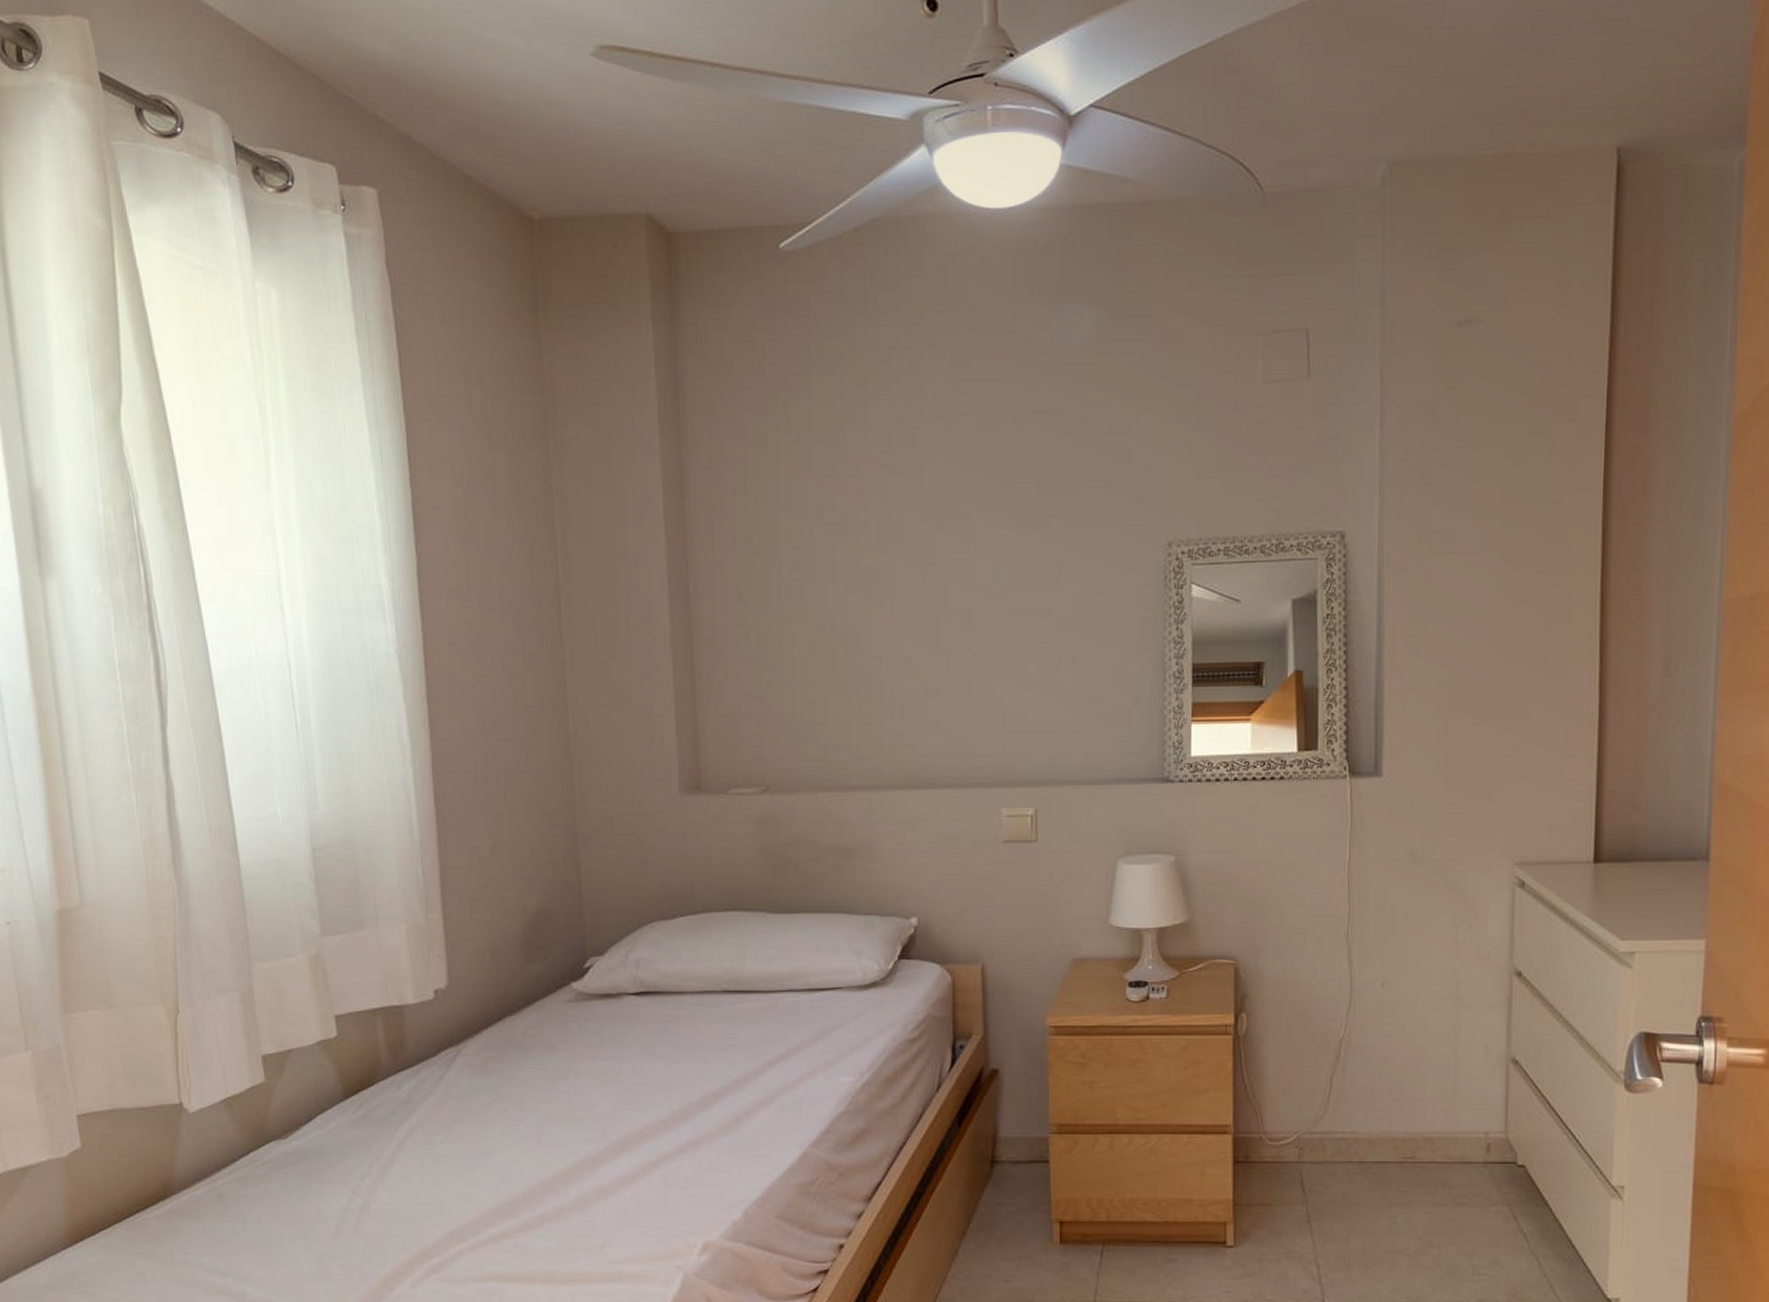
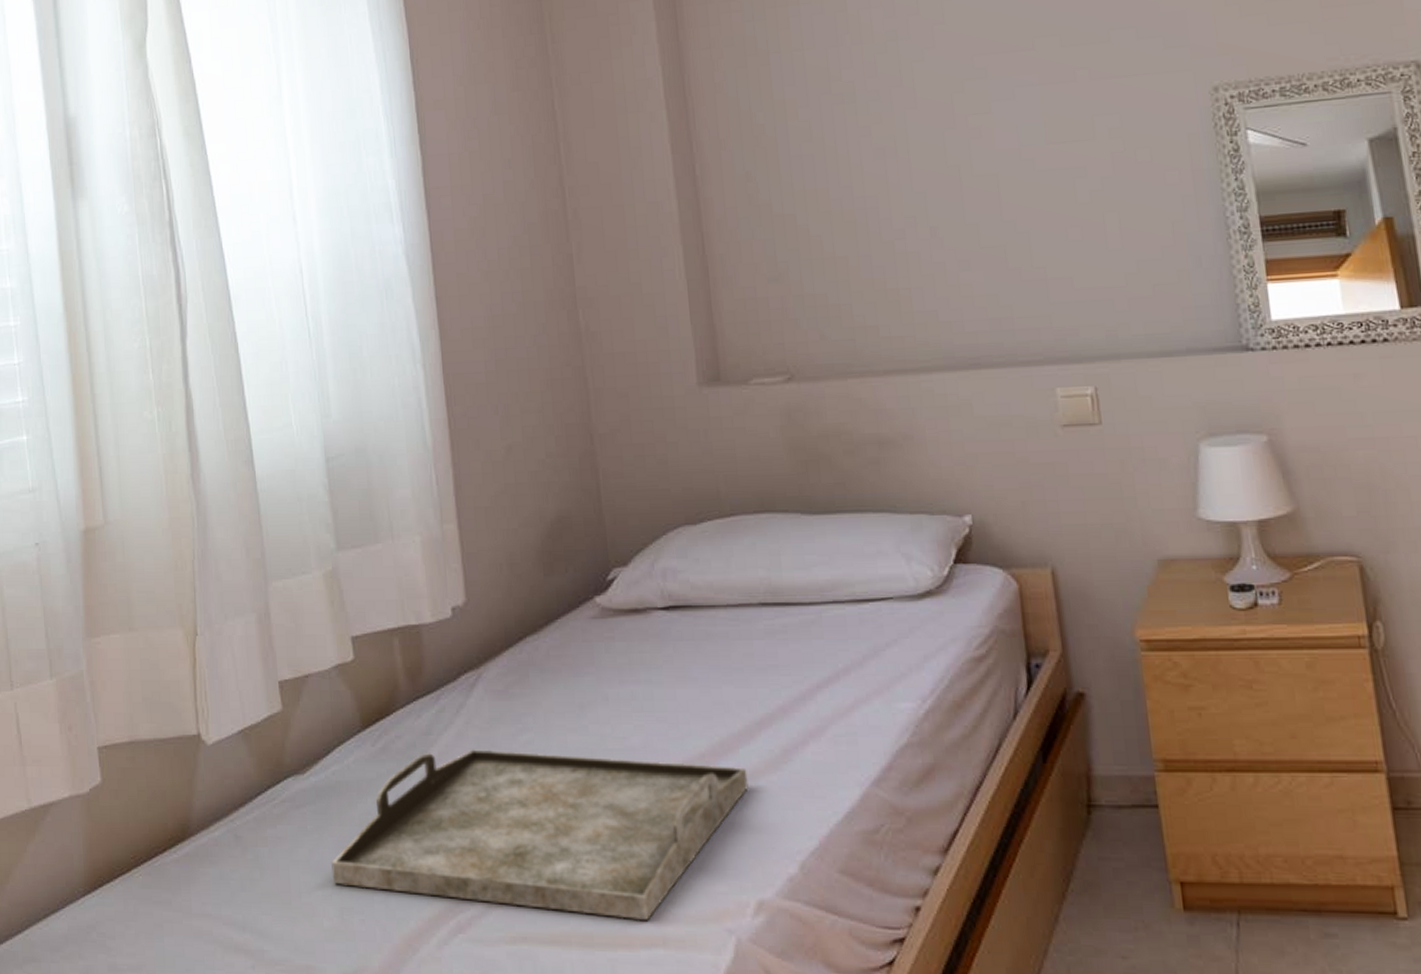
serving tray: none [312,1116,702,1260] -> present [331,749,749,920]

